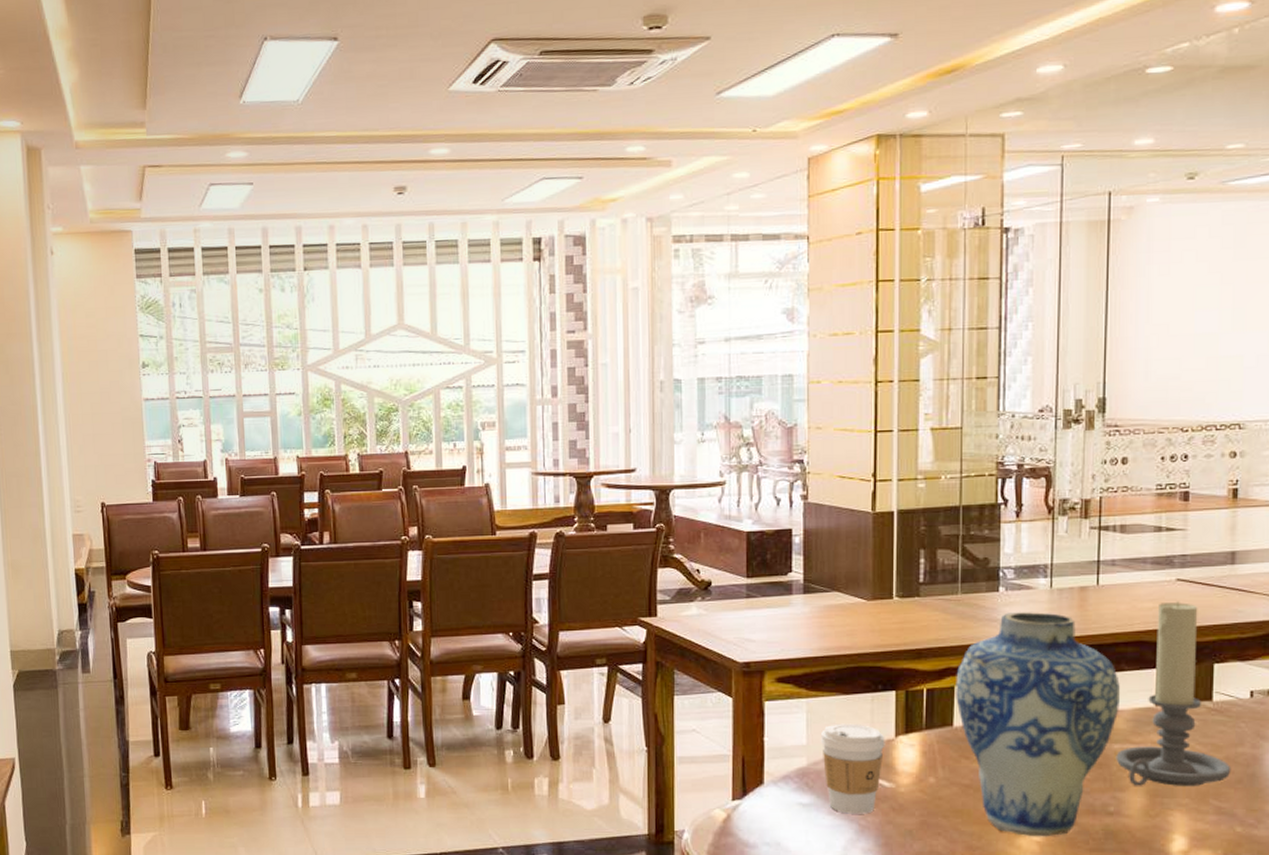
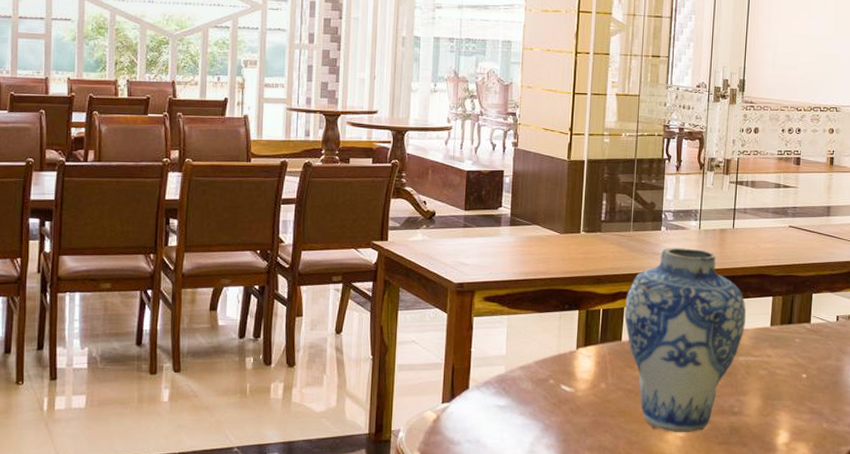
coffee cup: present [820,723,885,814] -> none [517,337,569,415]
candle holder: present [1116,601,1232,786] -> none [741,243,822,391]

